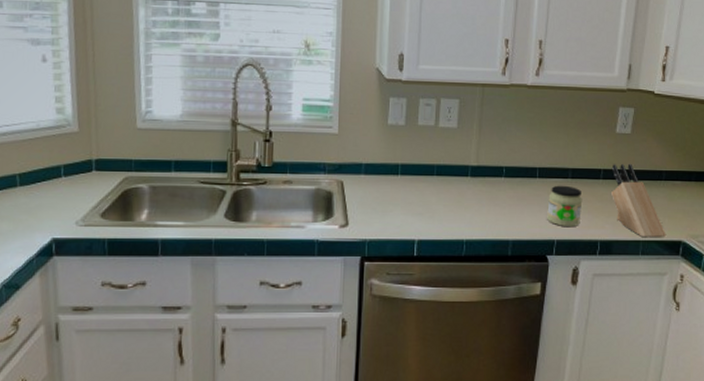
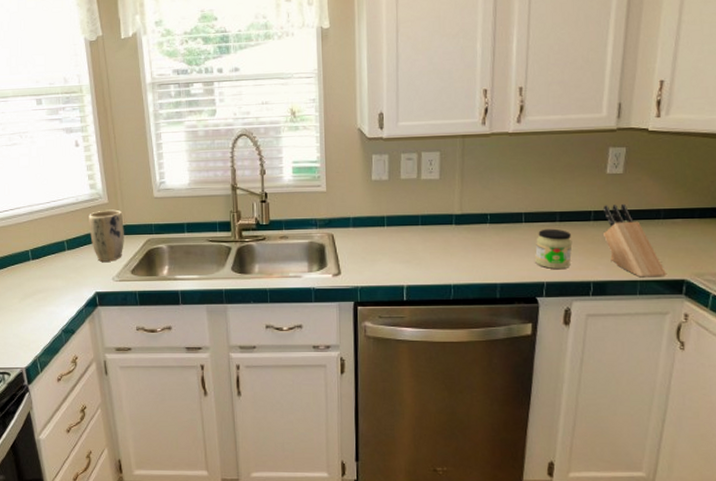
plant pot: none [51,140,96,202] -> present [89,209,124,262]

